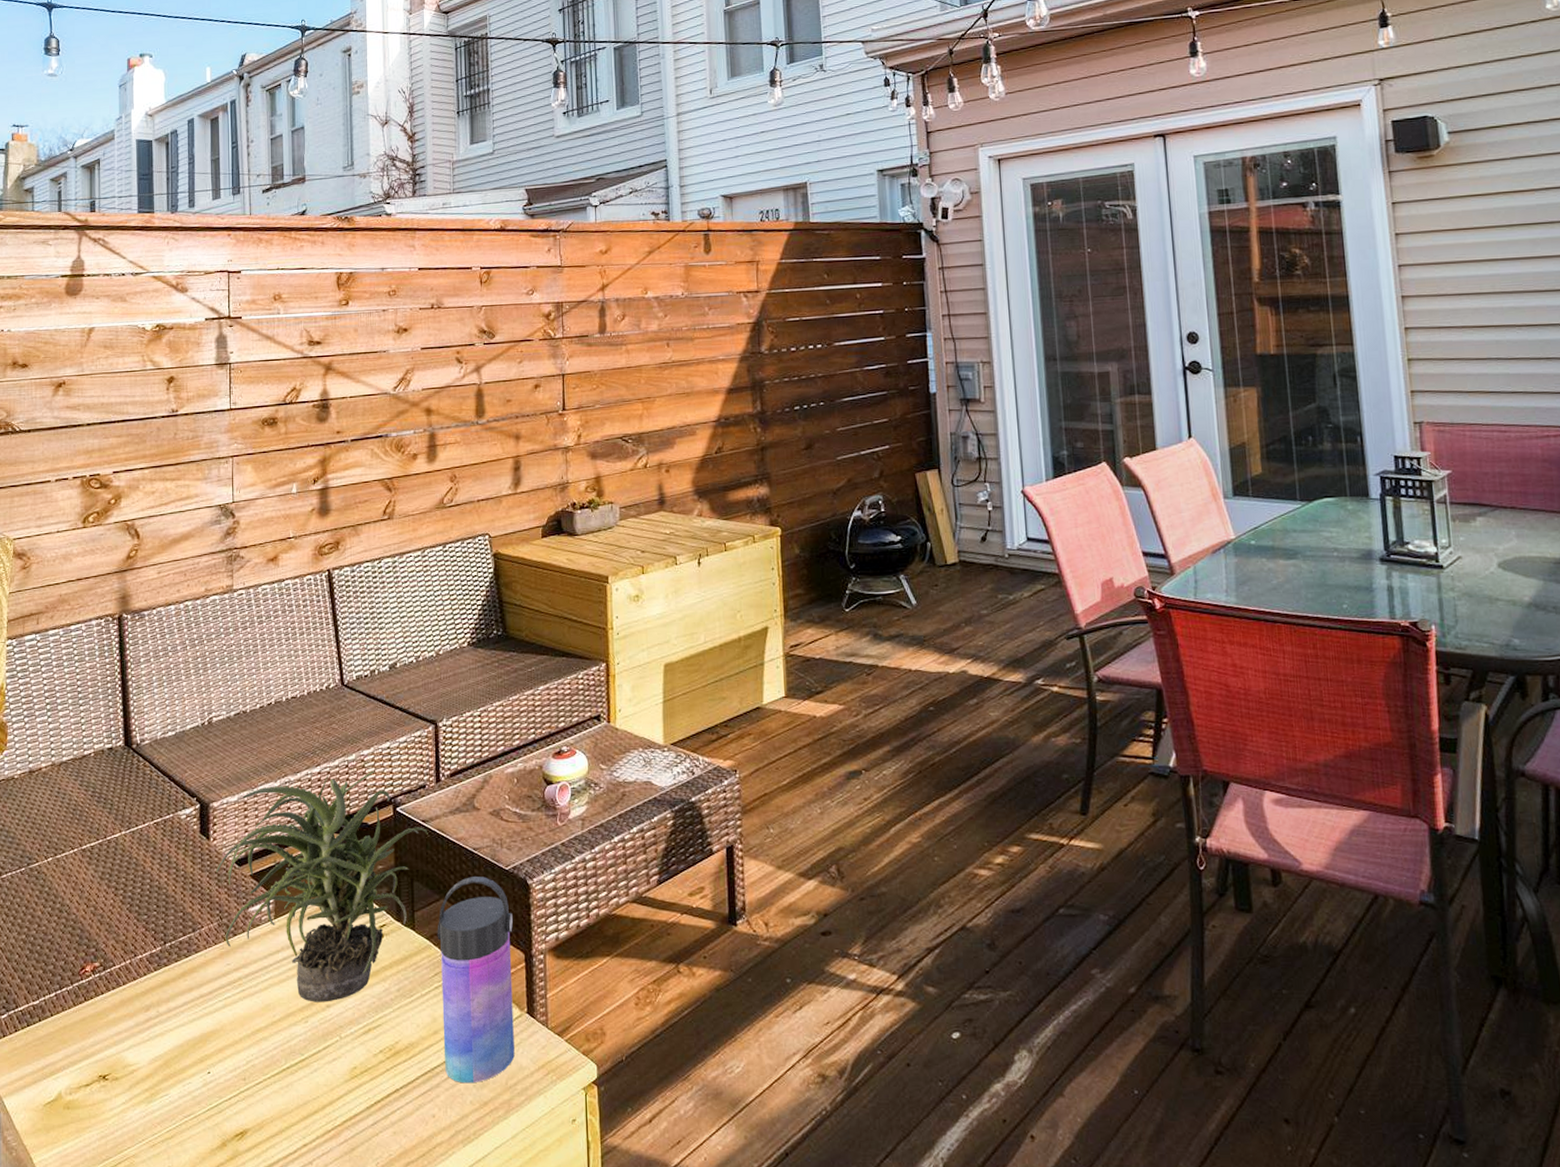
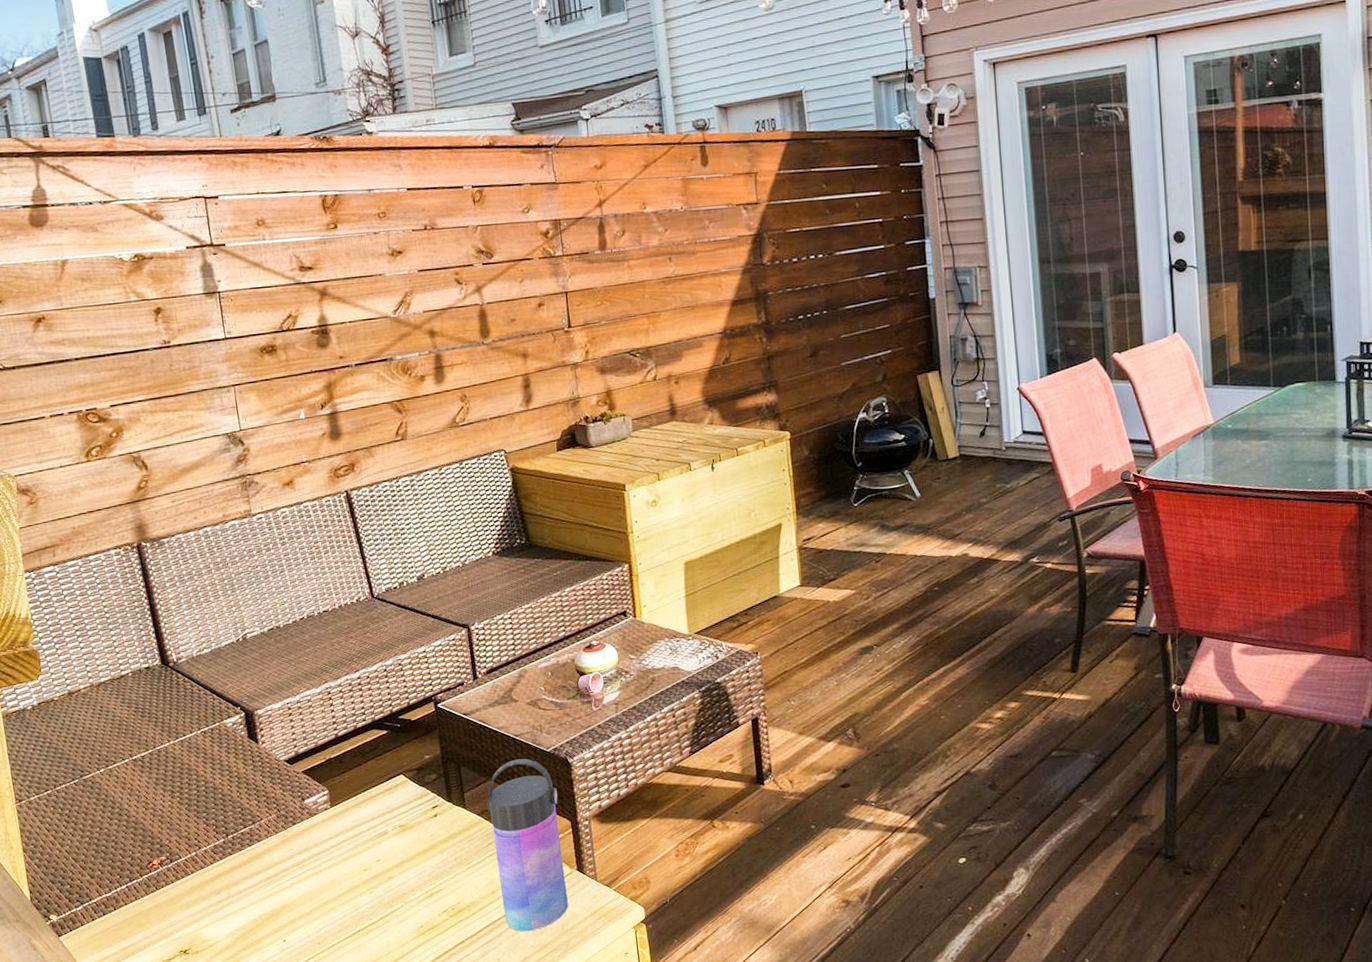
potted plant: present [216,770,428,1002] -> none [268,672,470,876]

